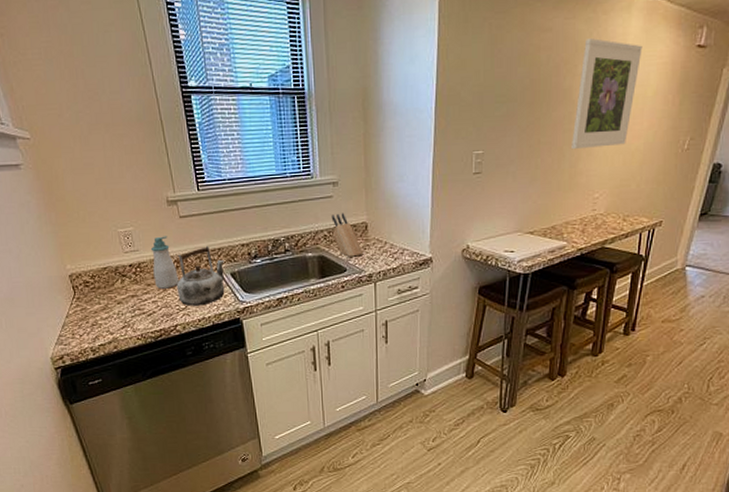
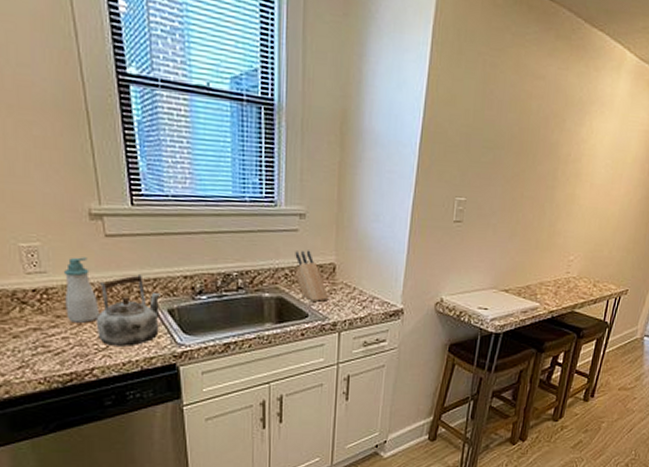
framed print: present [572,38,643,150] -> none [553,94,627,209]

